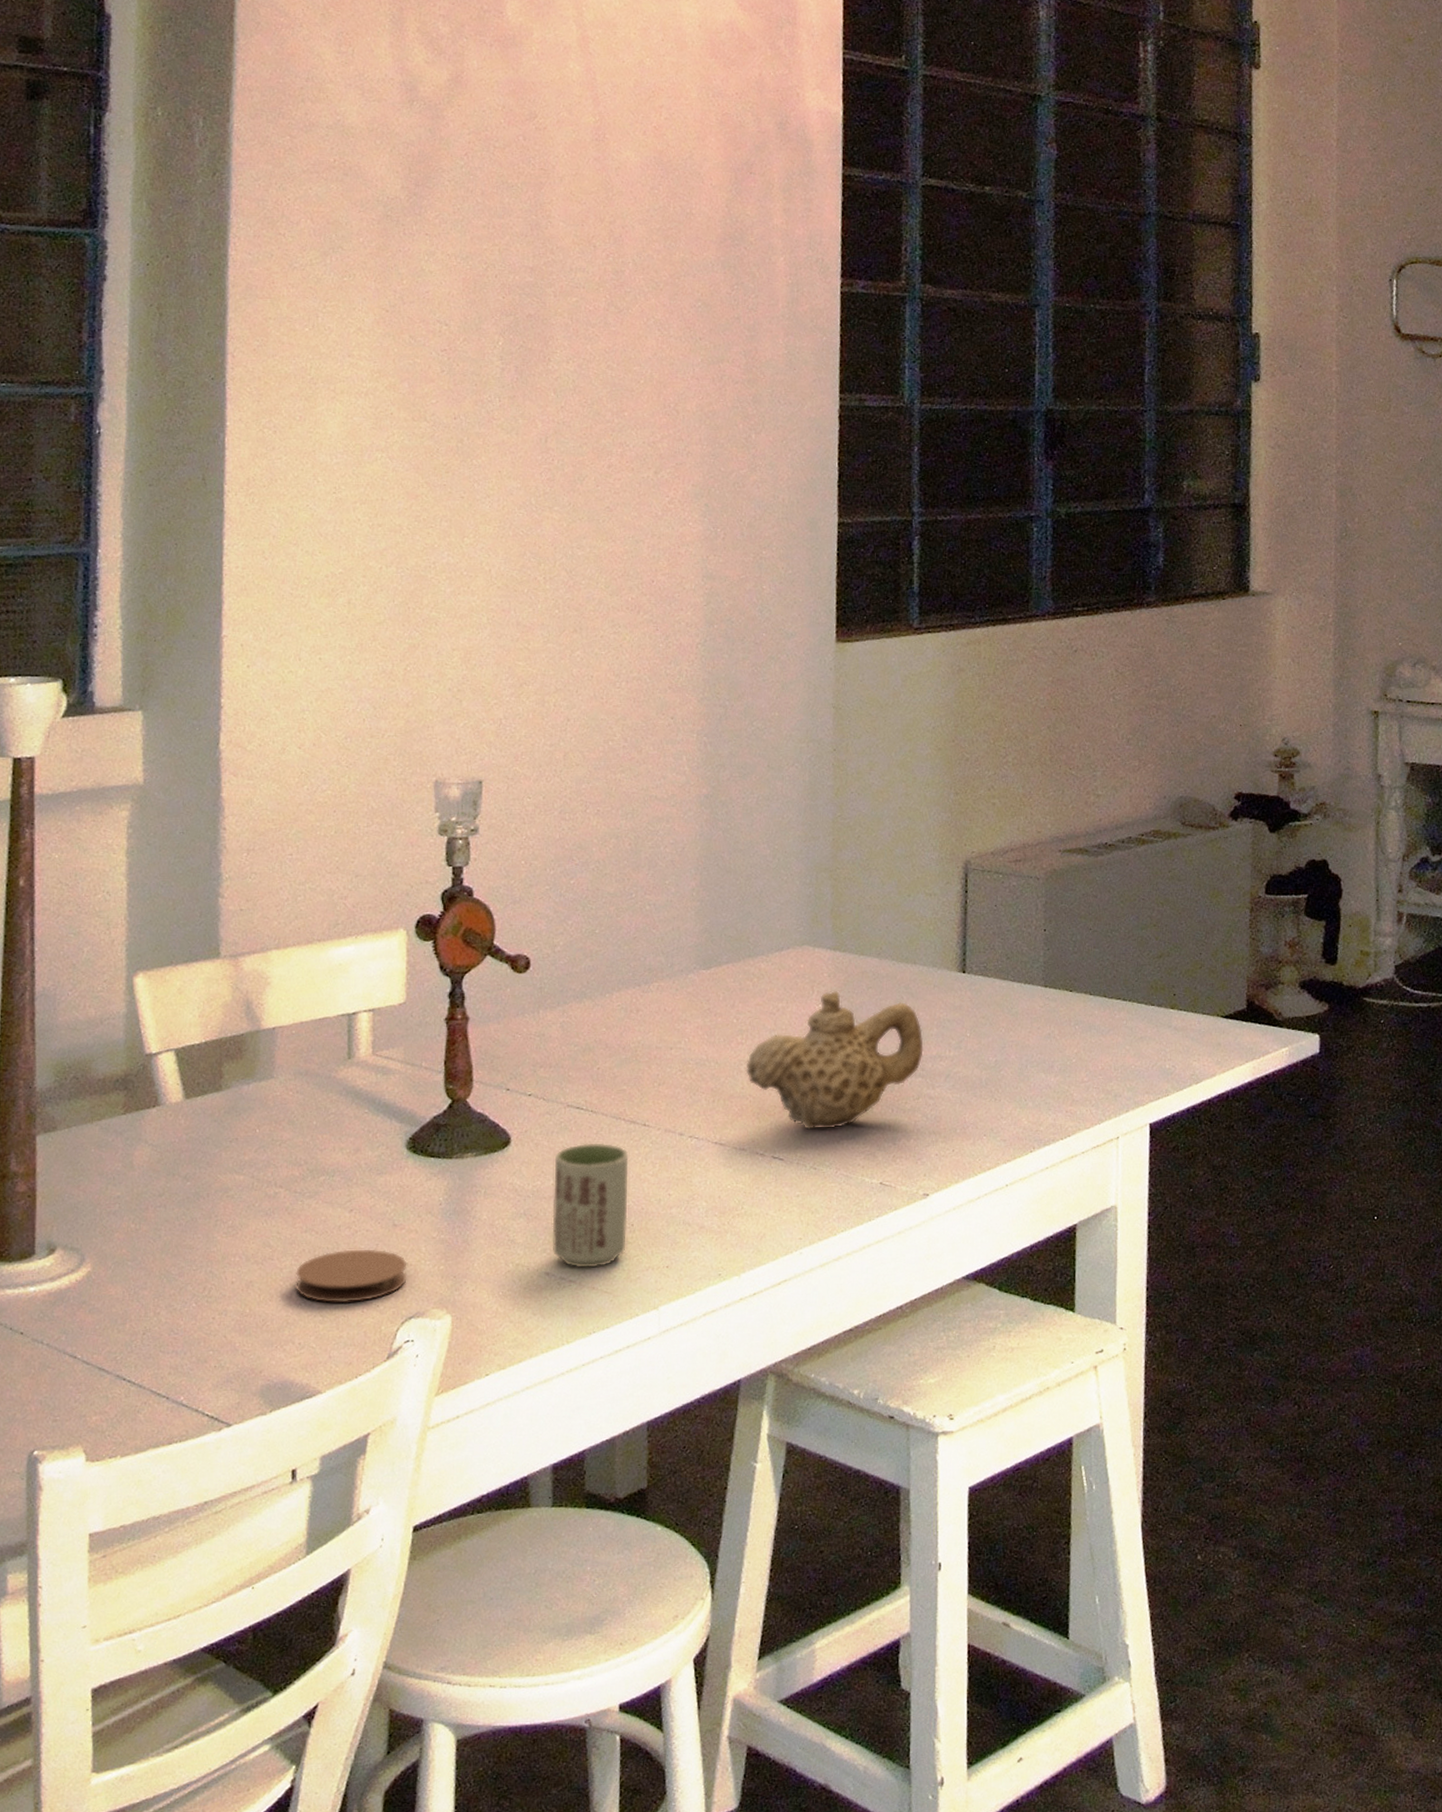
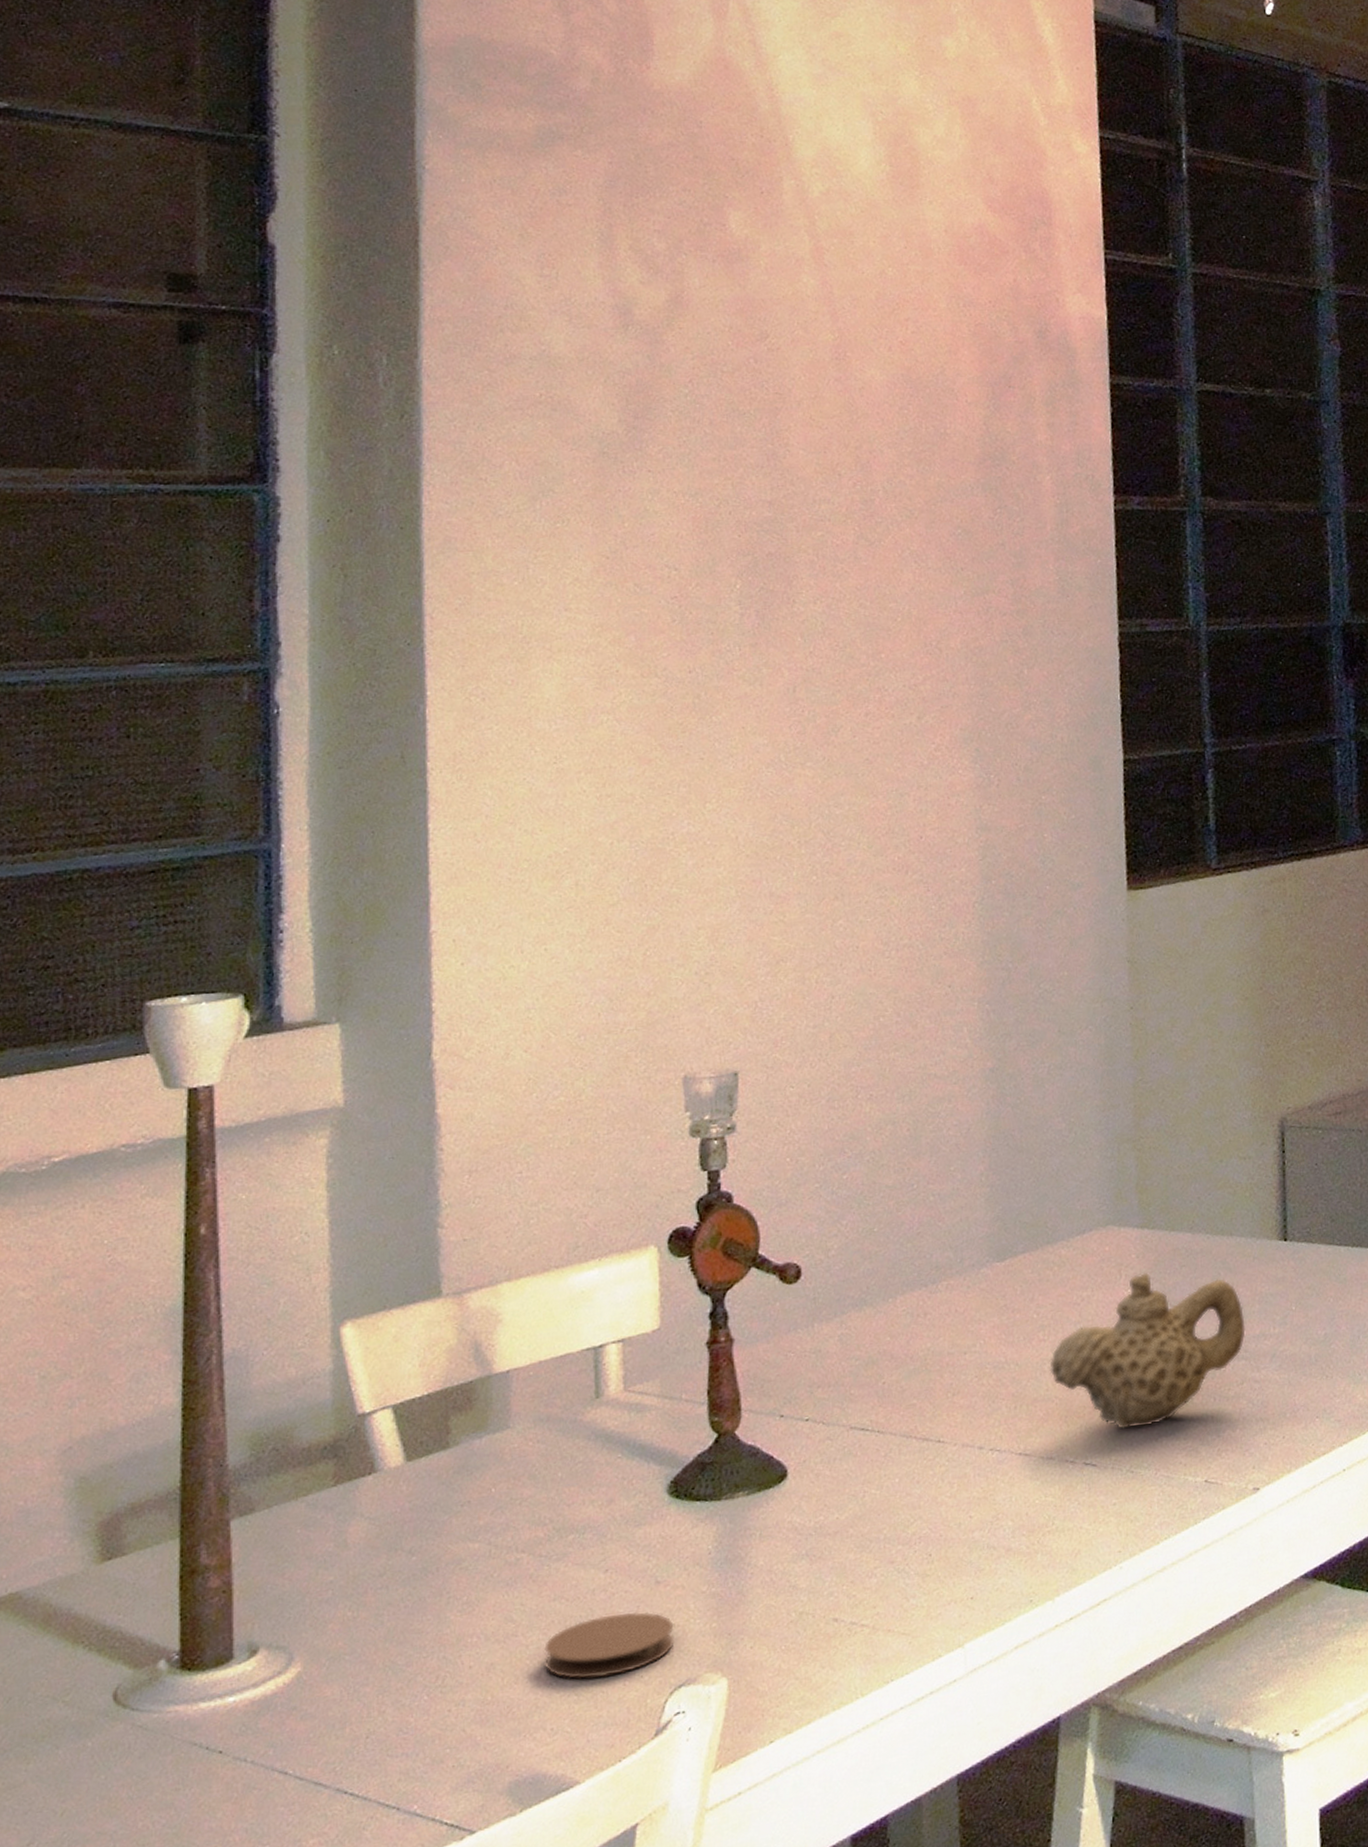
cup: present [552,1143,629,1268] -> none [838,1466,925,1610]

